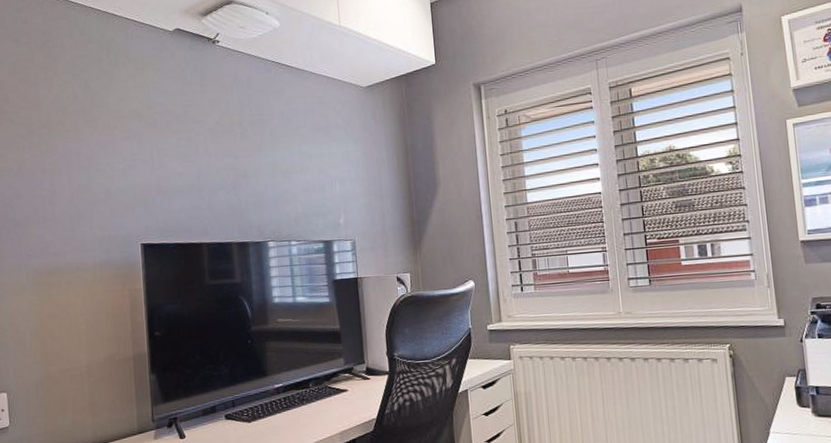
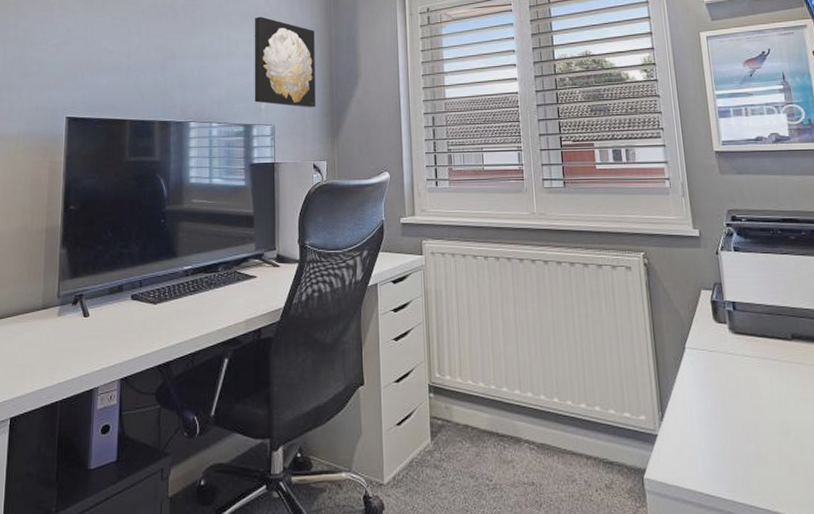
wall art: none [326,128,396,221] -> present [254,16,316,108]

